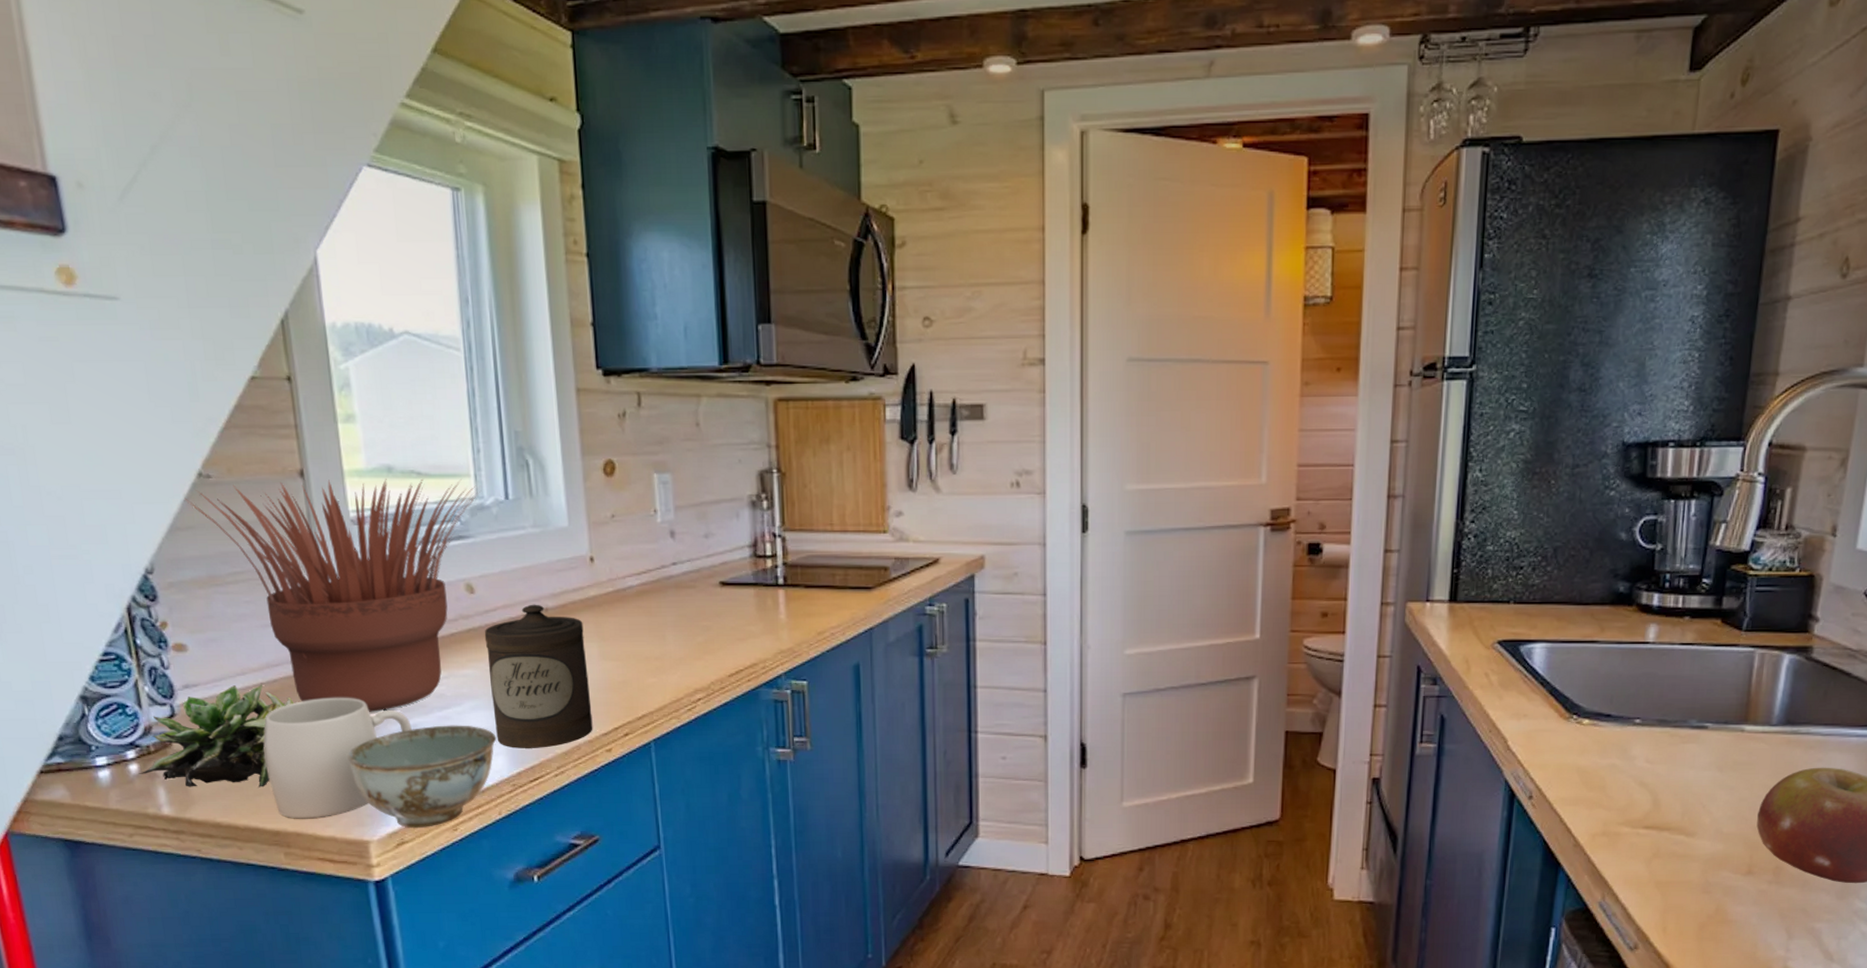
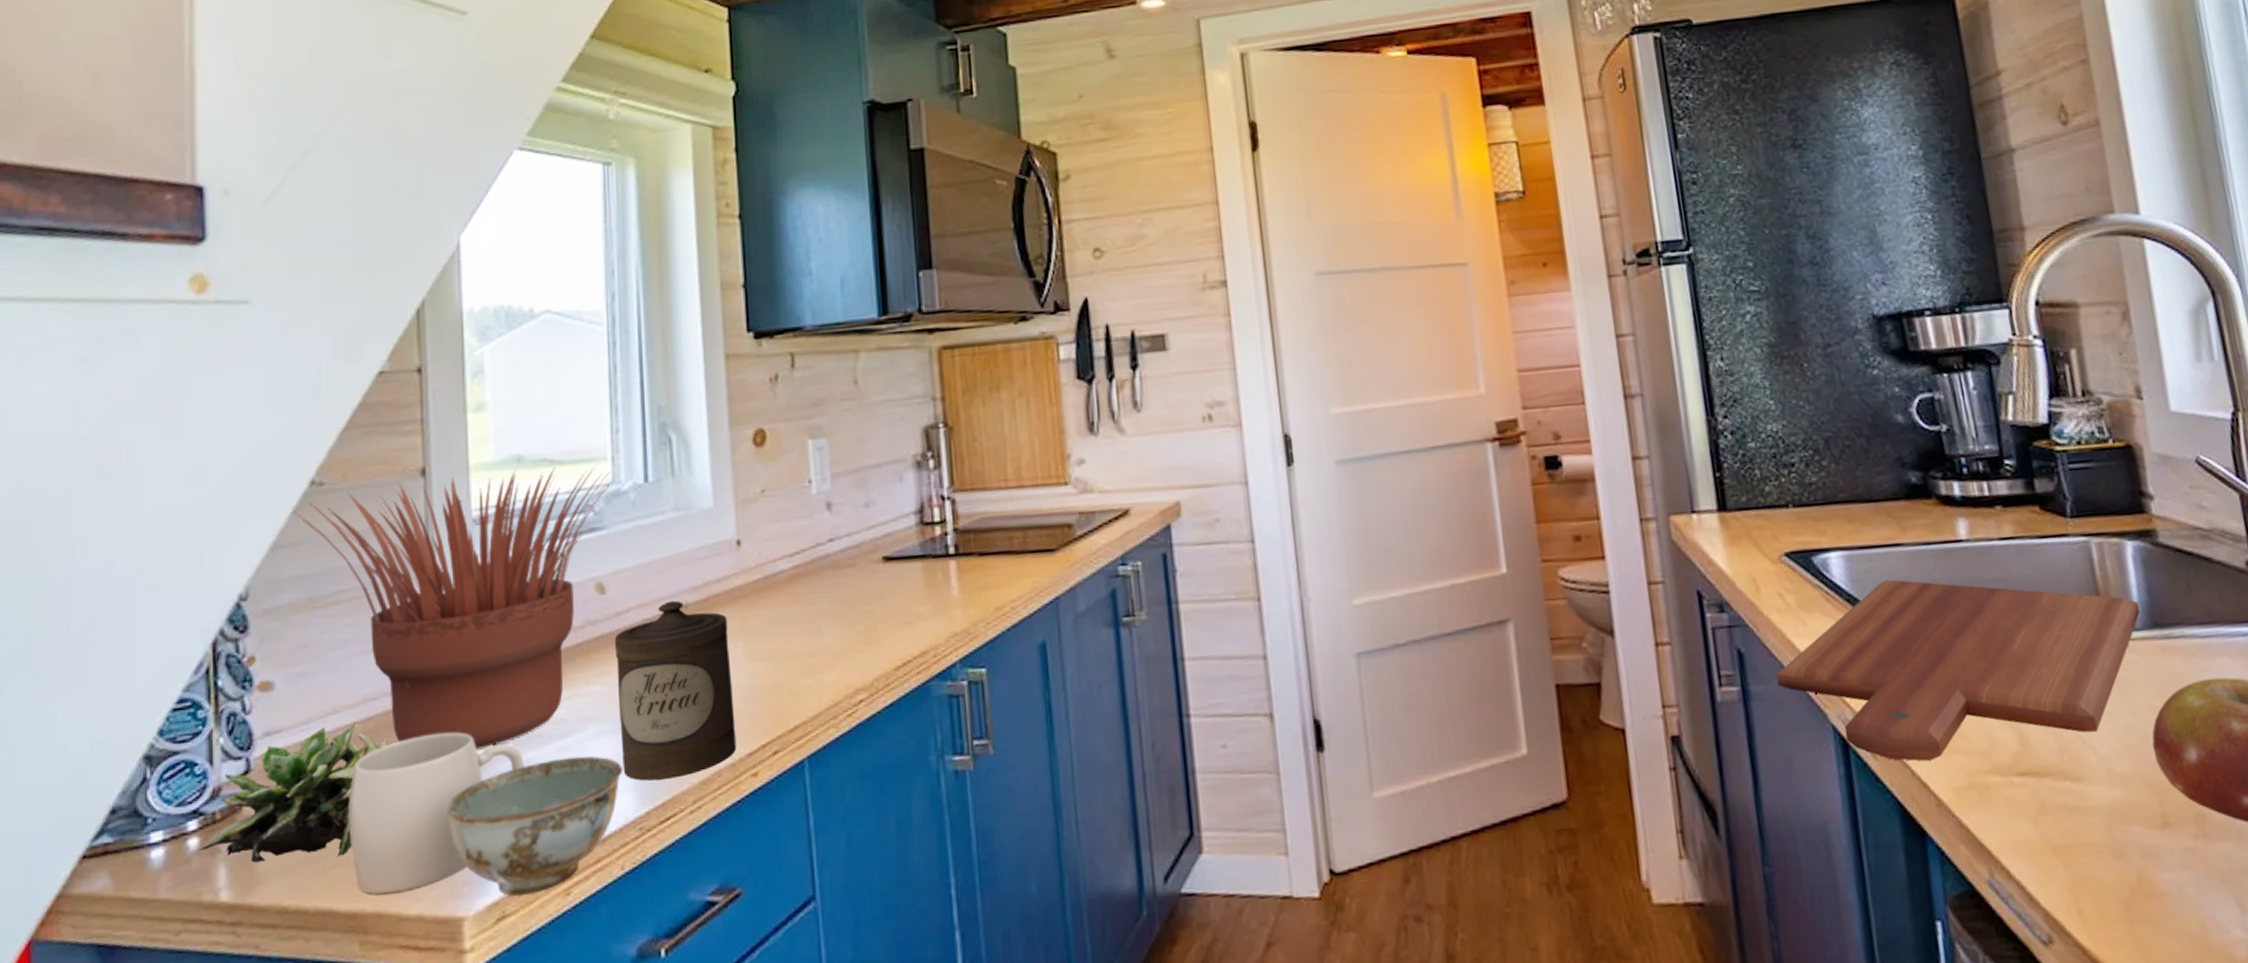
cutting board: none [1468,669,1780,812] -> present [1776,579,2140,761]

